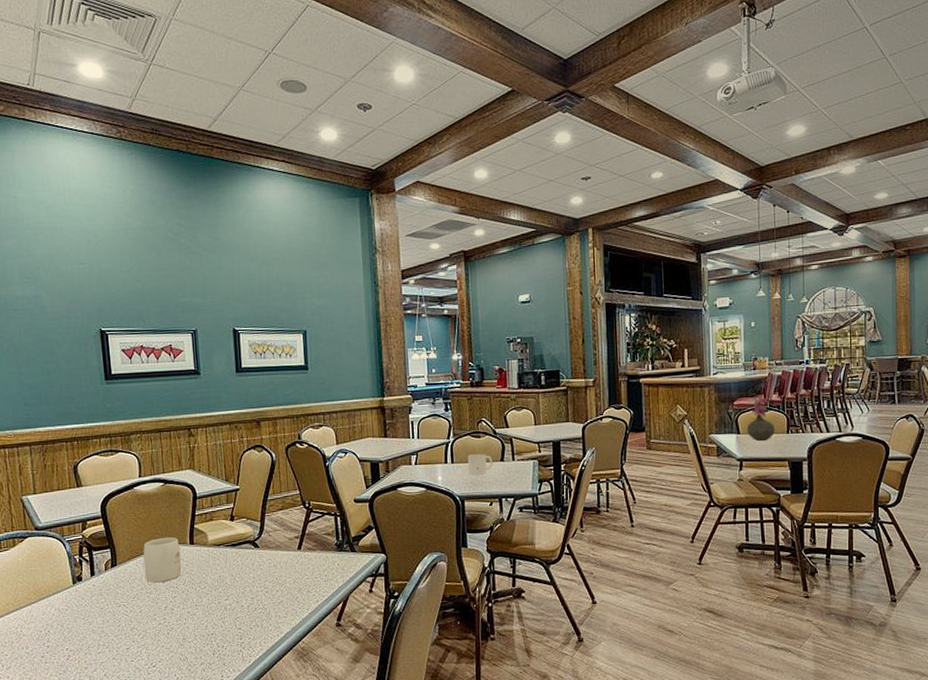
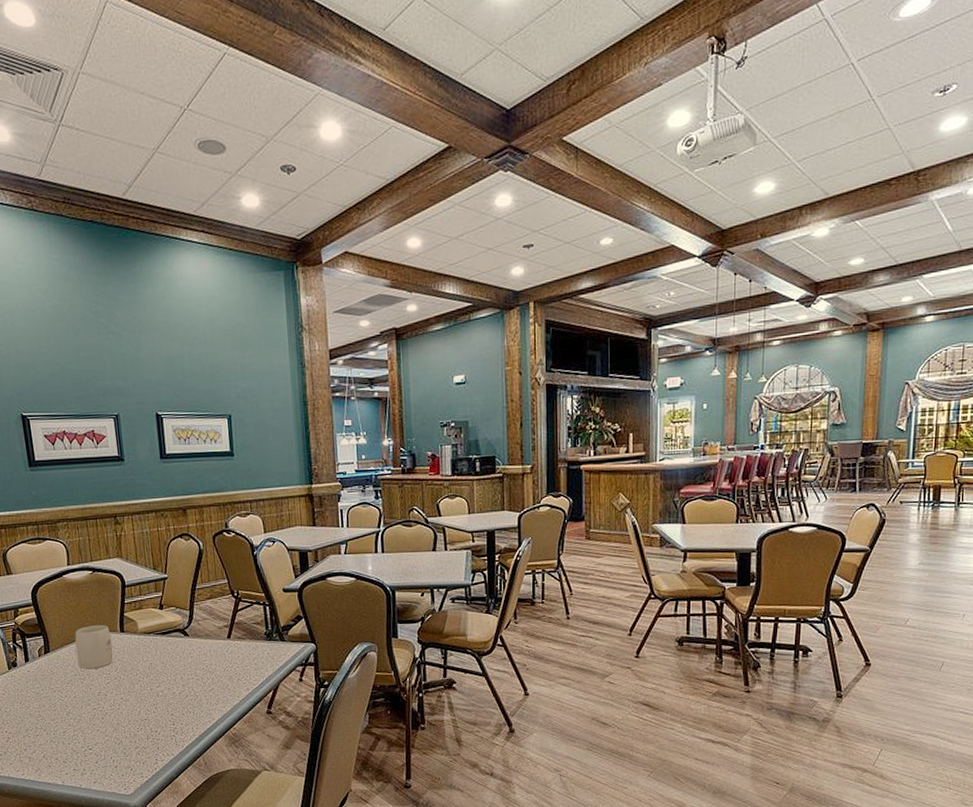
mug: present [467,454,493,475] -> none [398,543,425,565]
vase: present [747,396,775,442] -> none [693,484,723,532]

